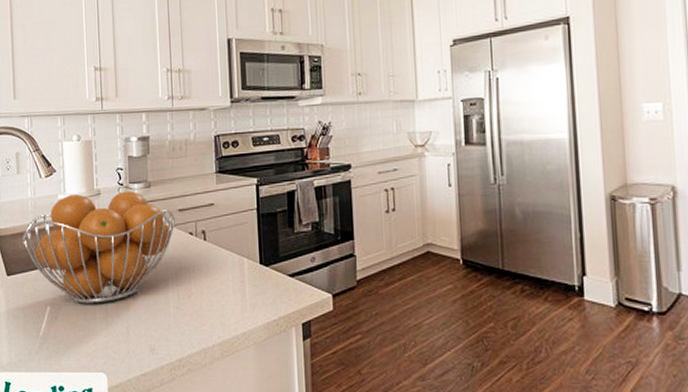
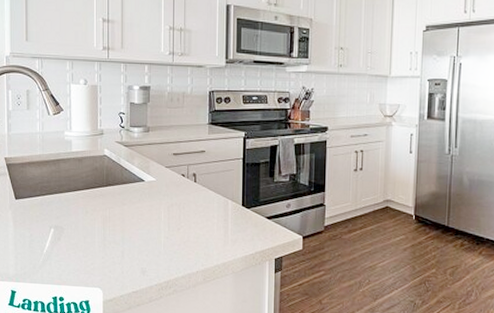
fruit basket: present [21,190,176,304] -> none [29,132,171,229]

